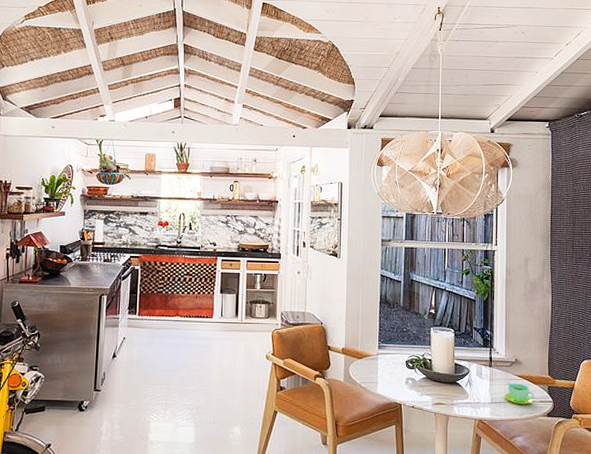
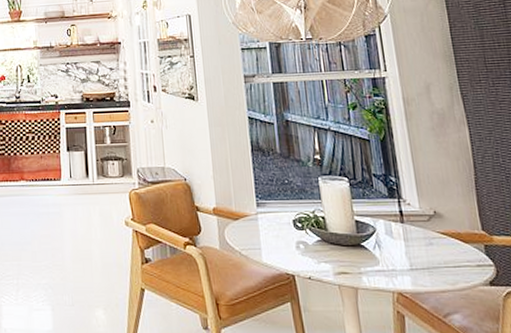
cup: present [504,383,535,405] -> none [427,243,468,271]

